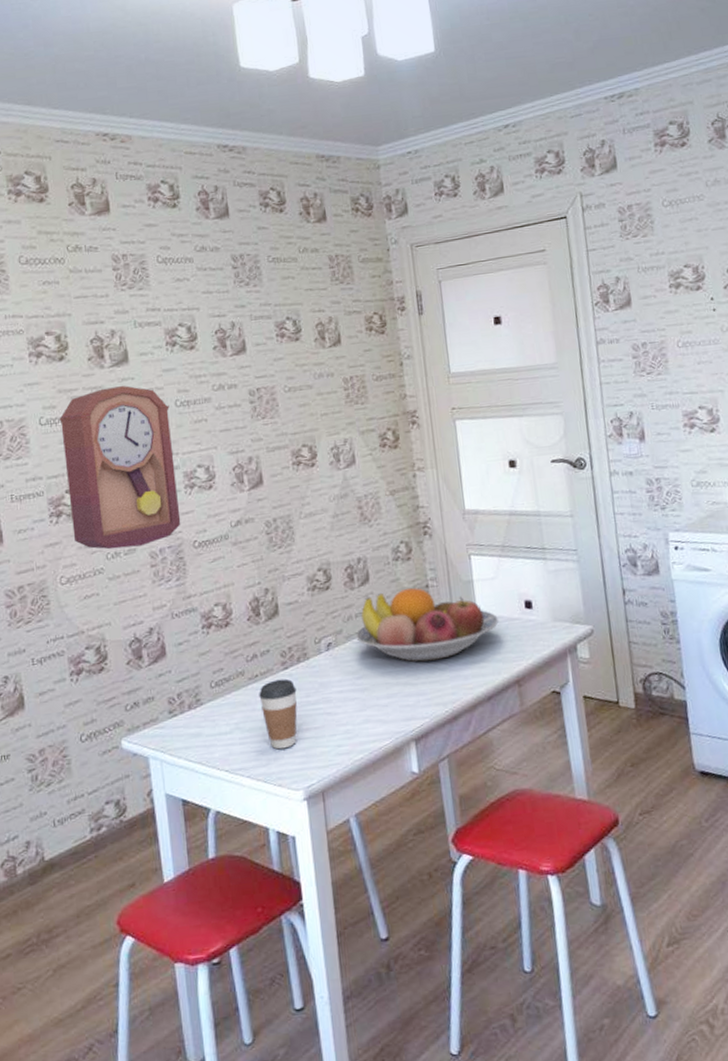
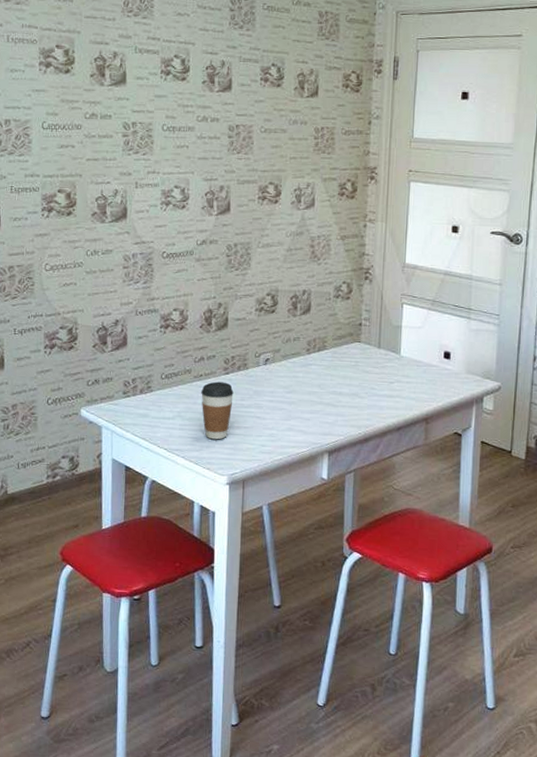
pendulum clock: present [59,386,181,550] -> none [59,104,157,249]
fruit bowl: present [355,587,498,662] -> none [291,323,418,389]

